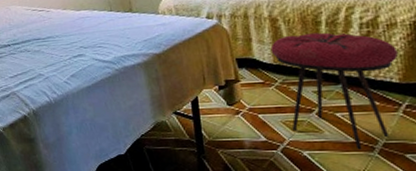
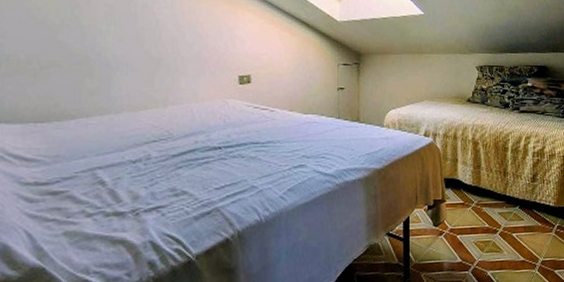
stool: present [270,32,399,151] -> none [471,158,556,268]

